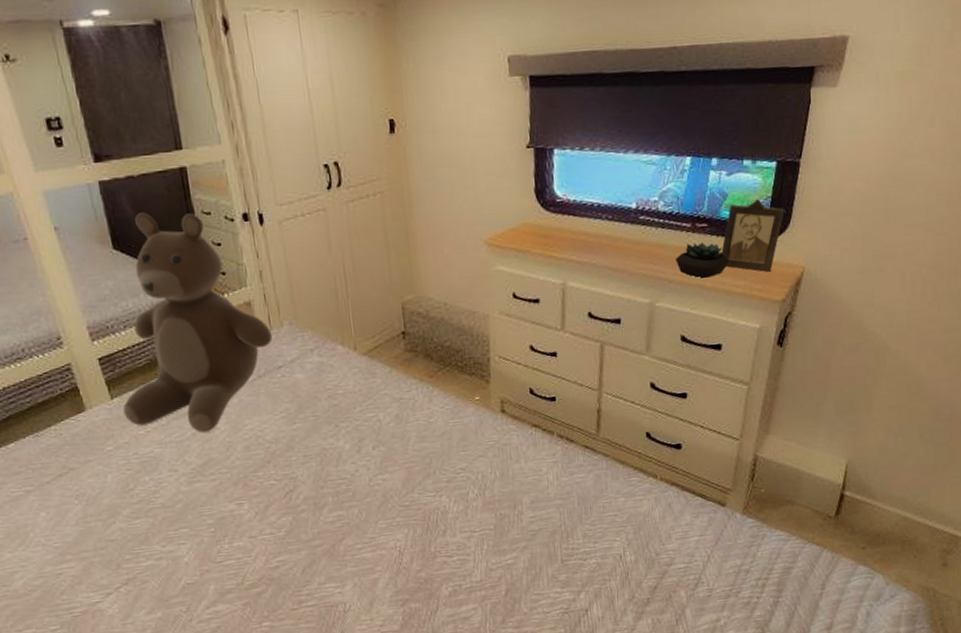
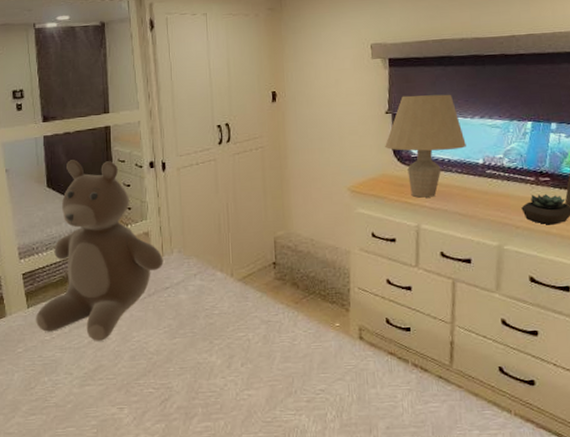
table lamp: none [526,122,618,251] -> present [385,94,466,198]

